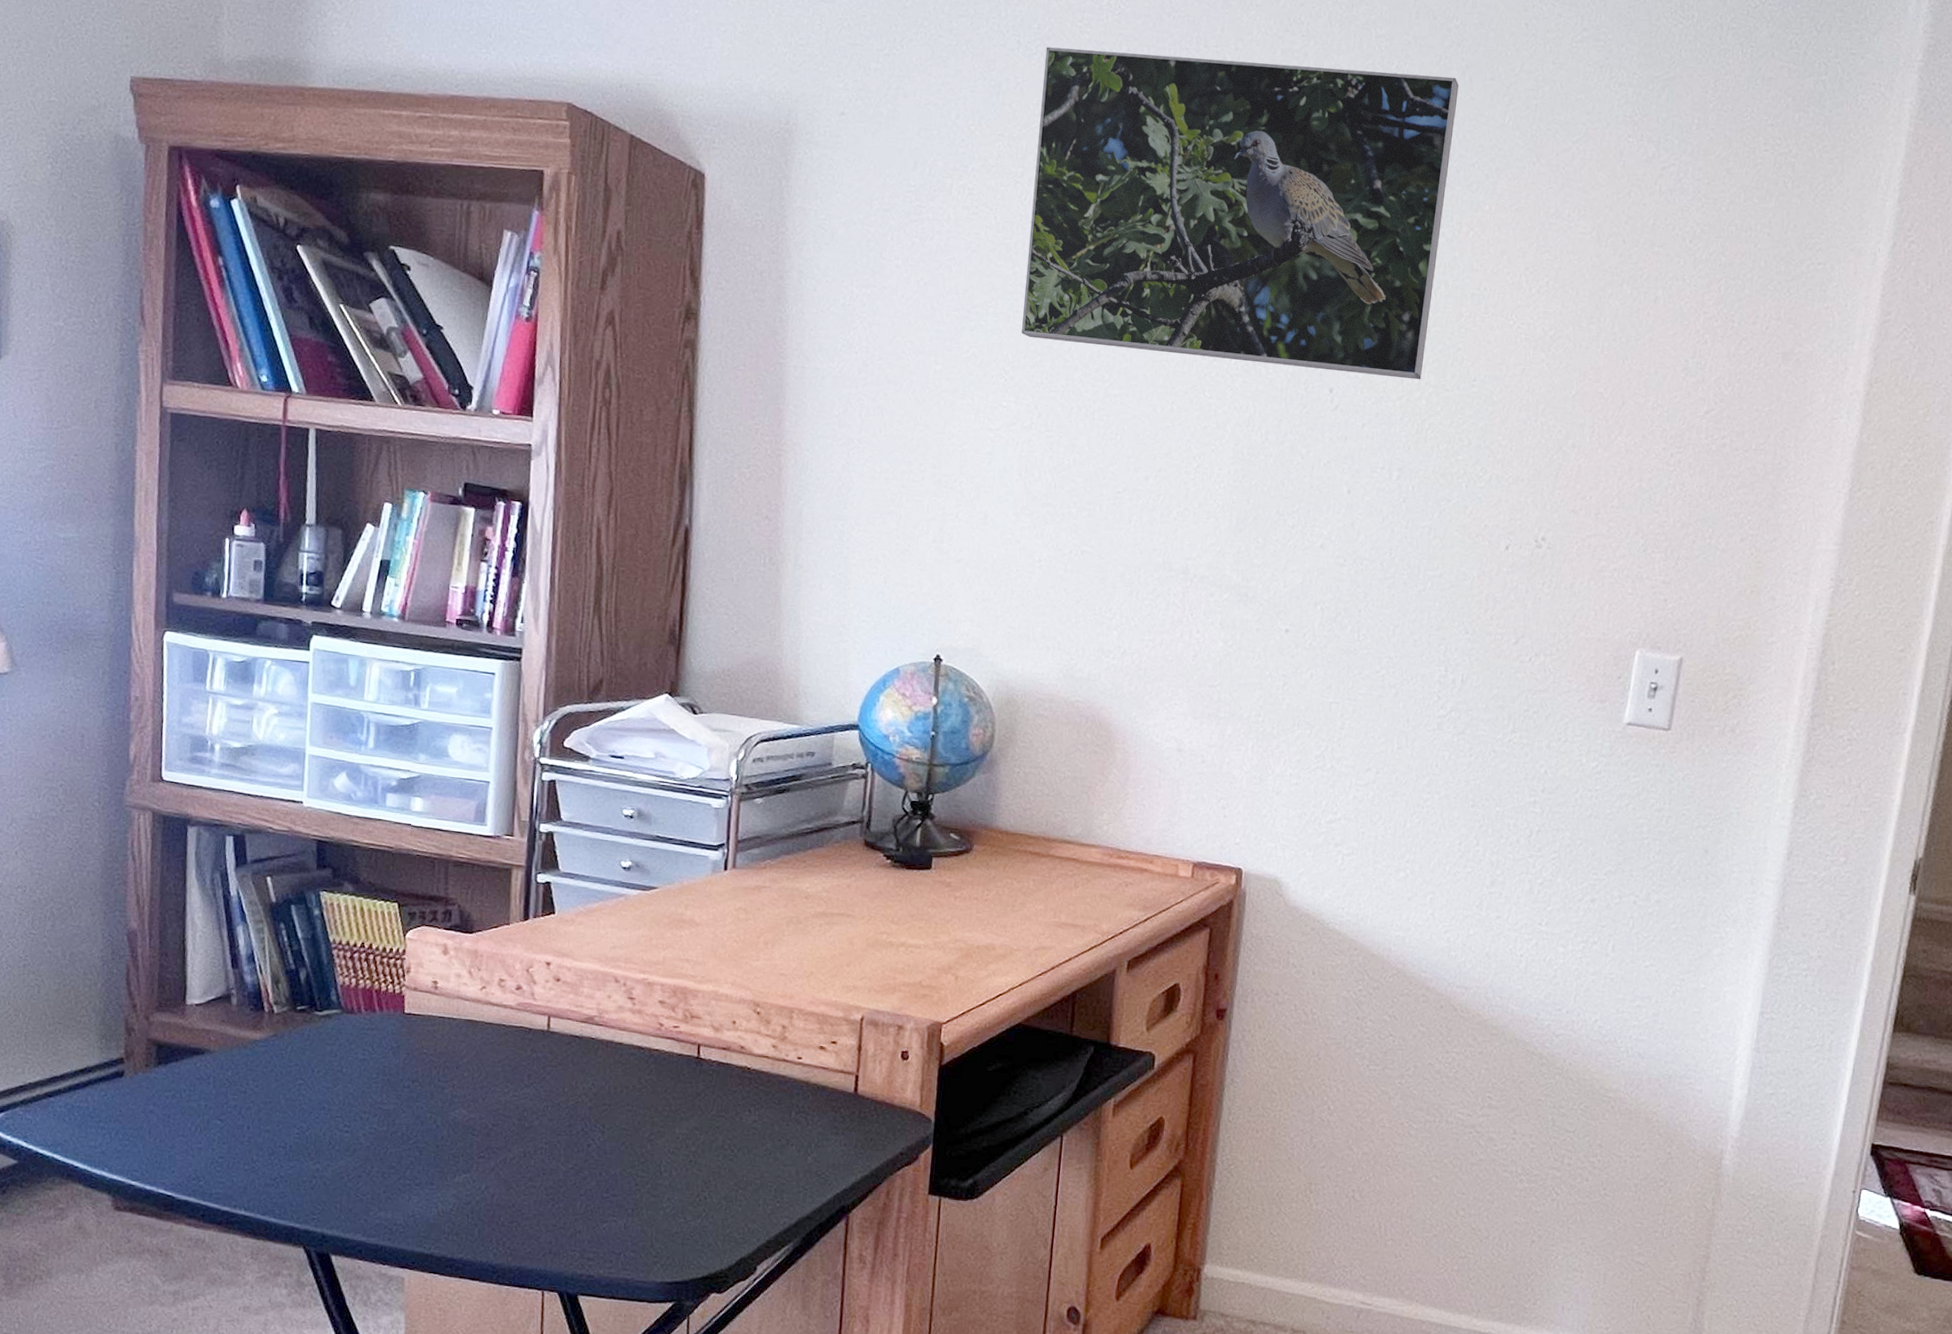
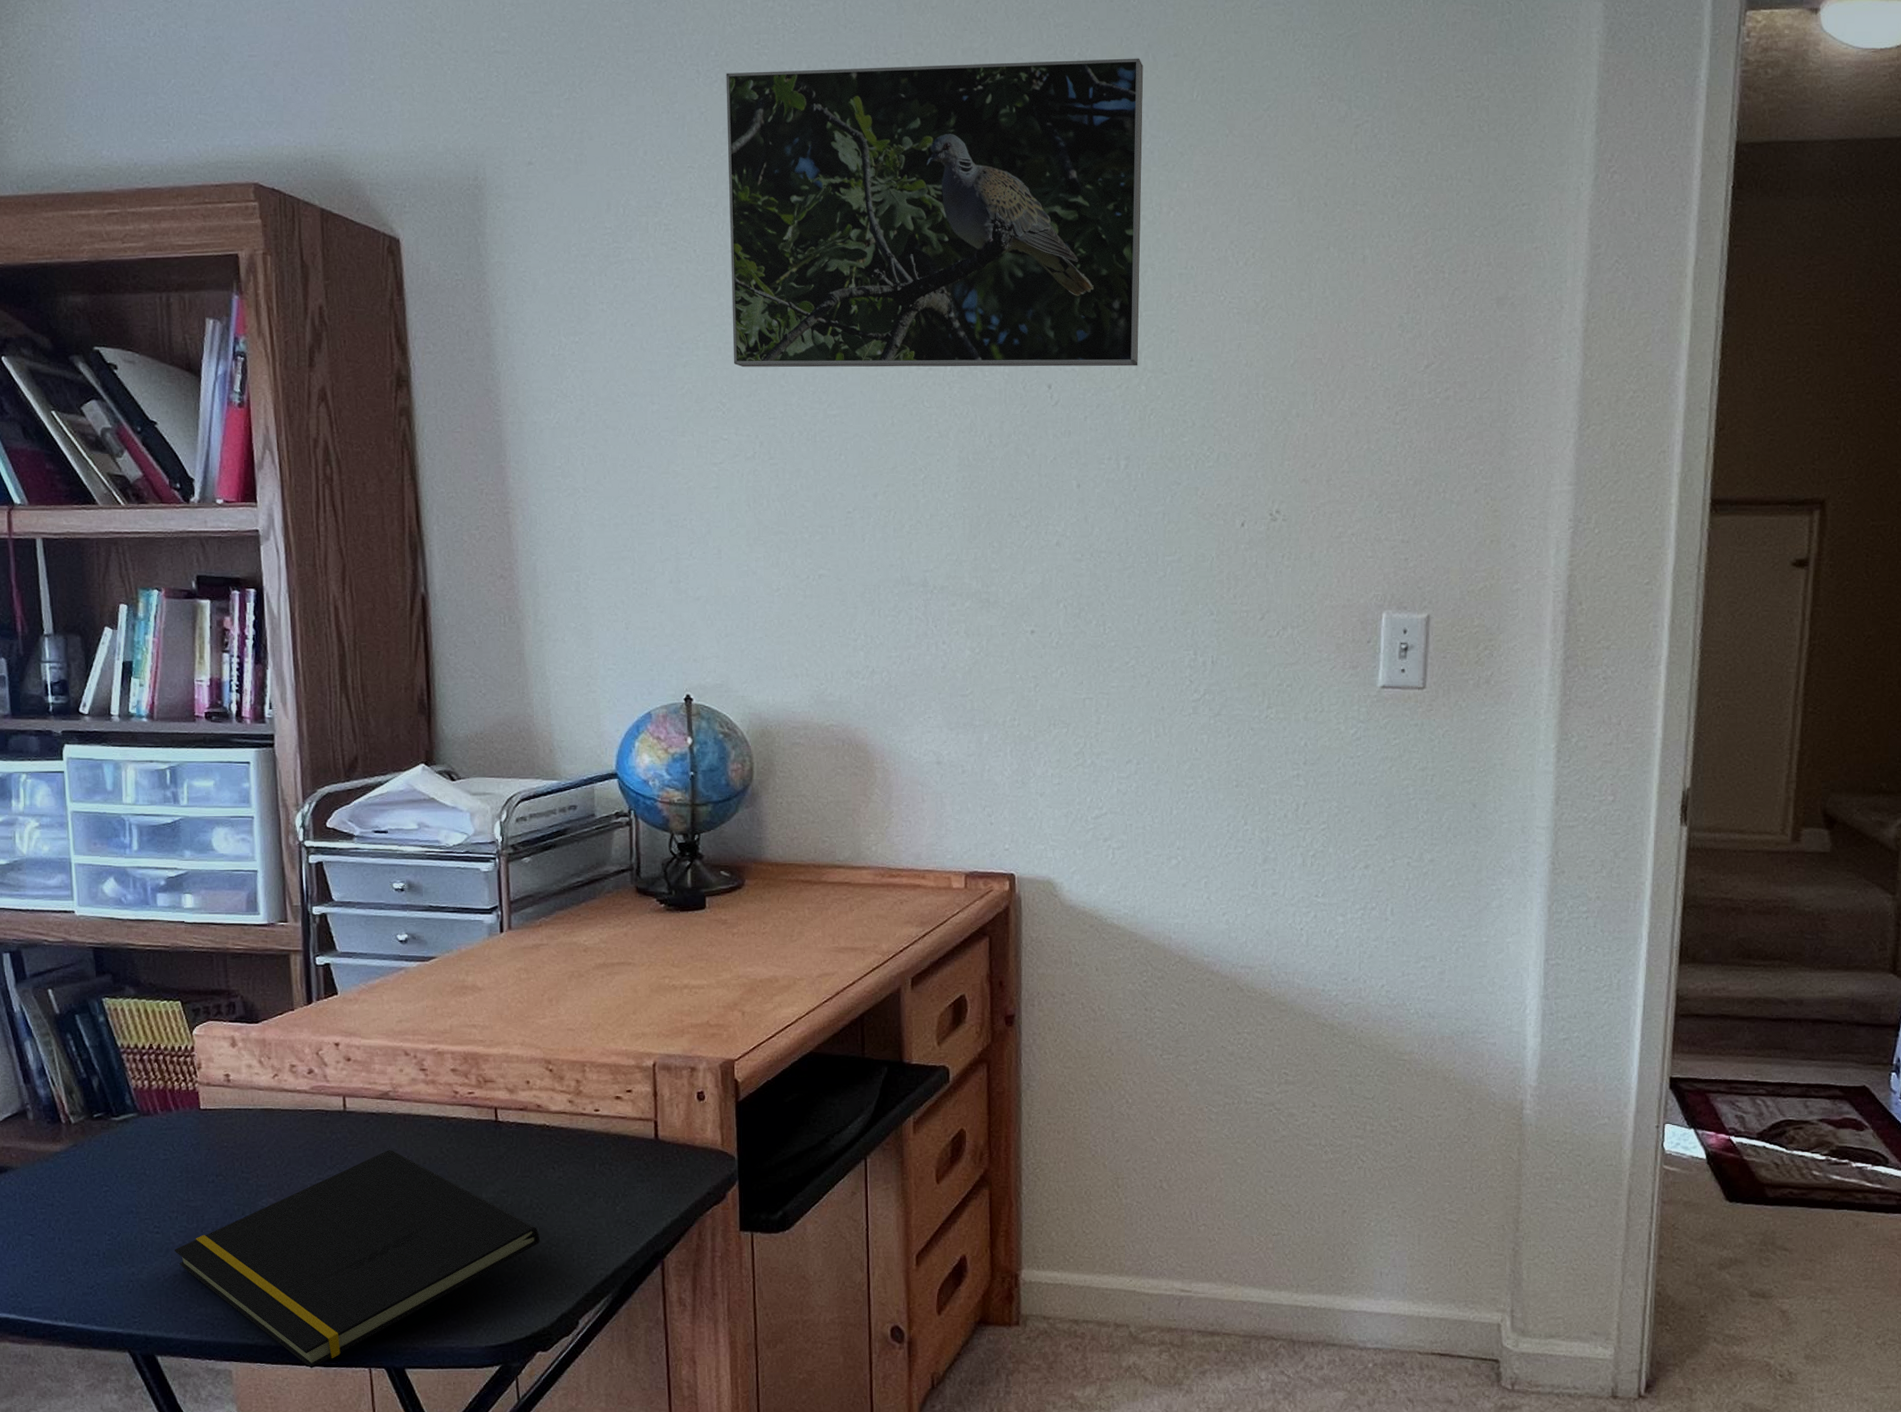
notepad: none [361,1074,728,1285] -> present [174,1149,541,1368]

